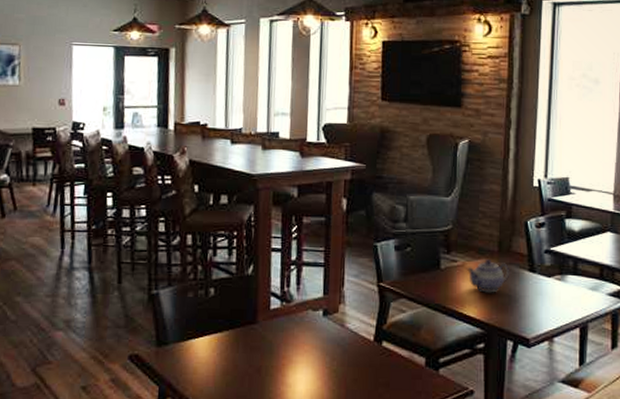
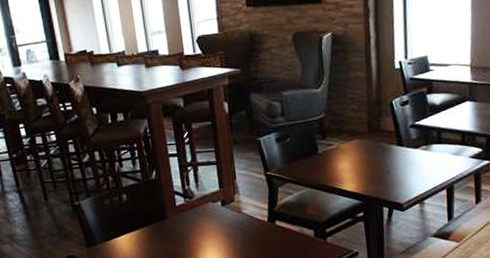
teapot: present [466,259,510,293] -> none [341,140,381,169]

